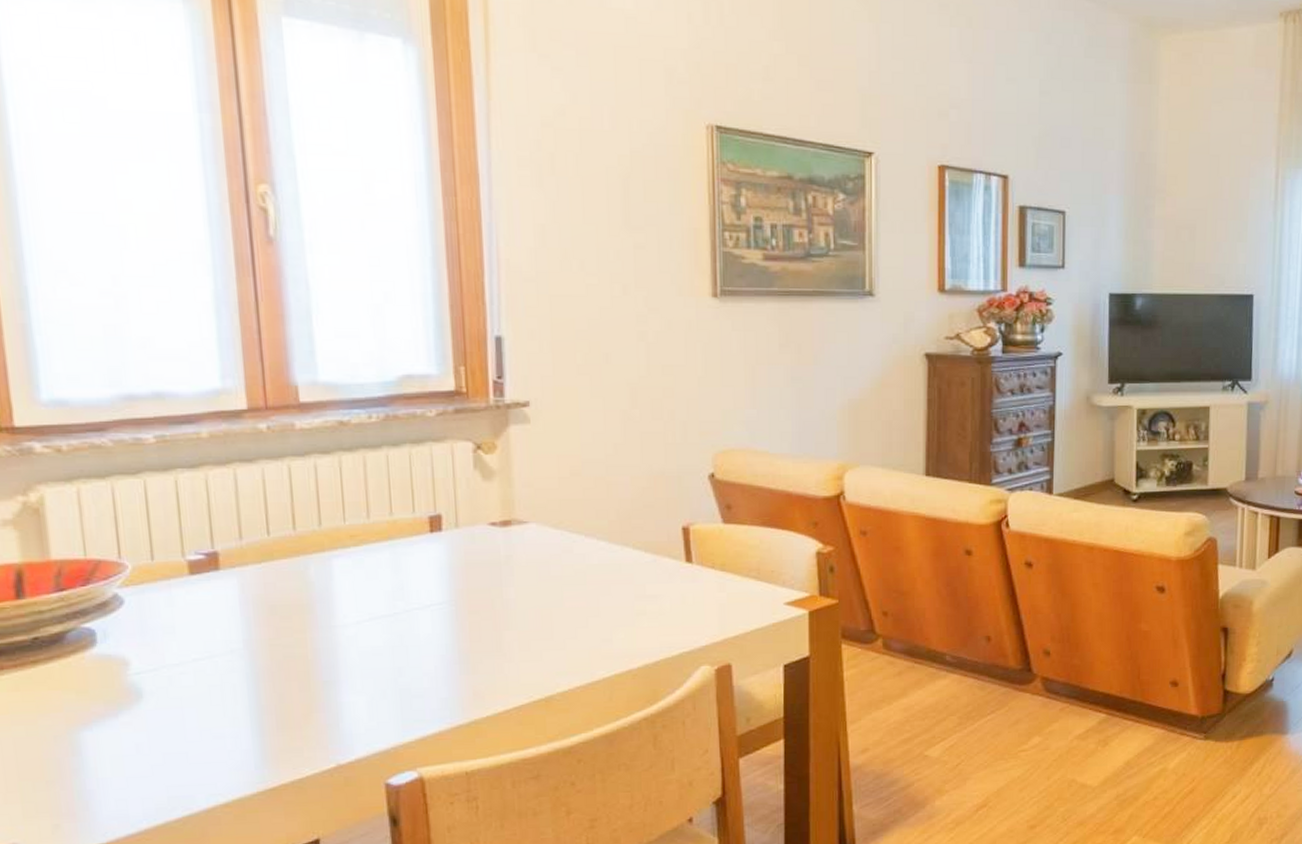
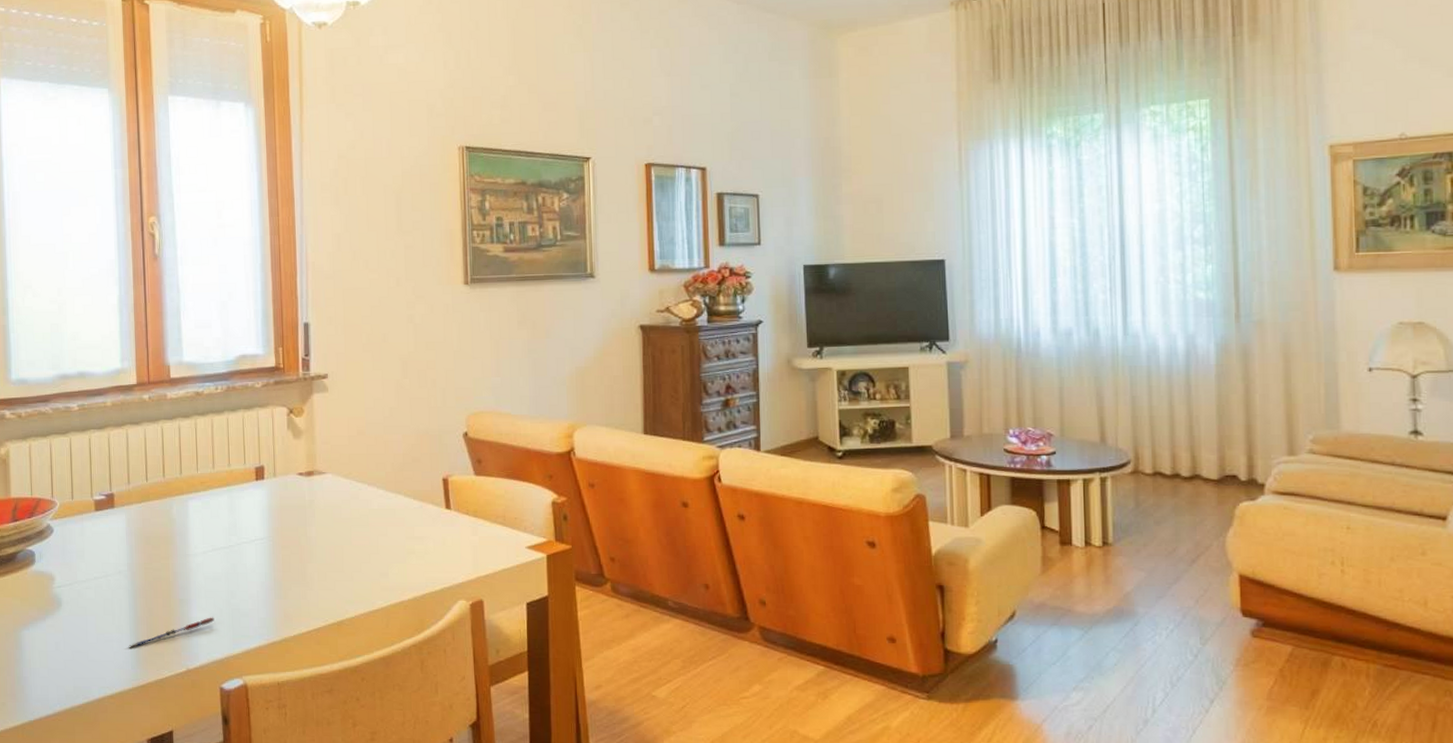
pen: none [249,700,375,745] -> present [128,617,215,648]

